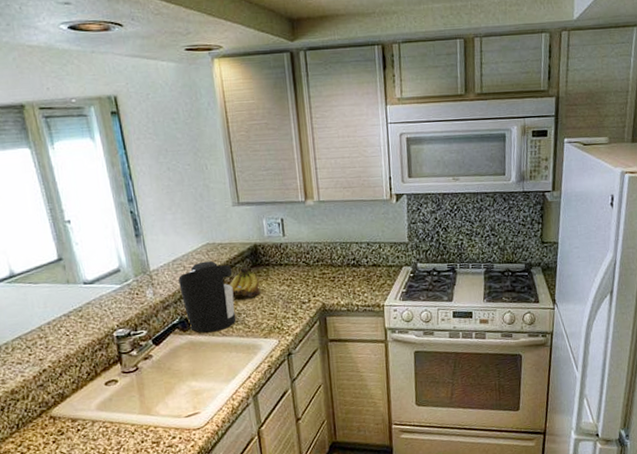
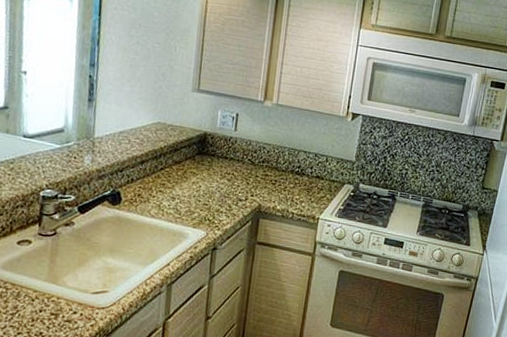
coffee maker: present [178,261,236,333] -> none [119,139,177,211]
fruit: present [229,267,261,298] -> none [170,153,201,184]

